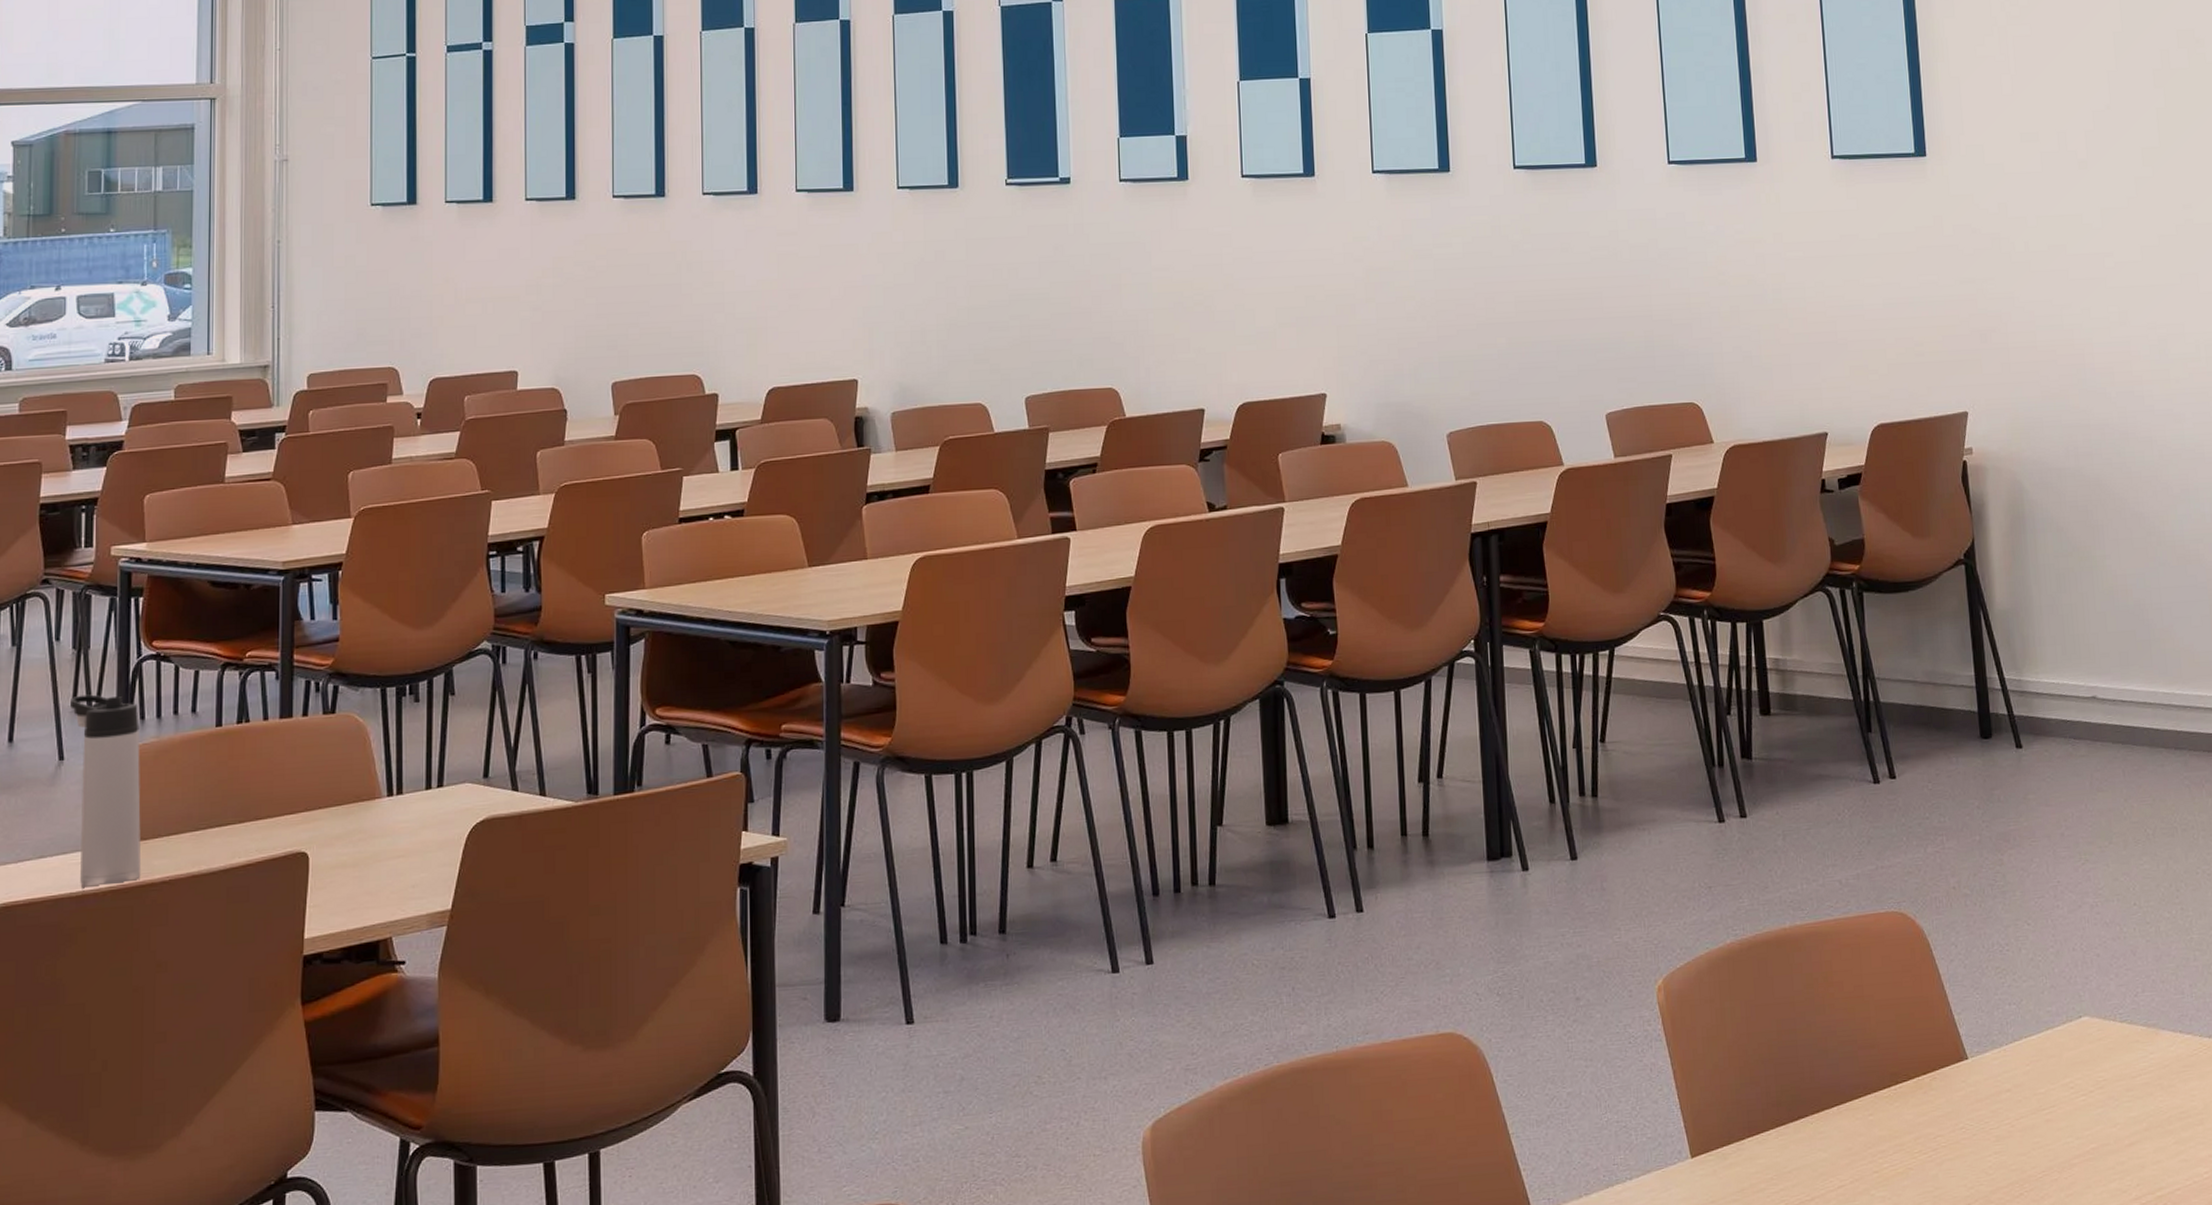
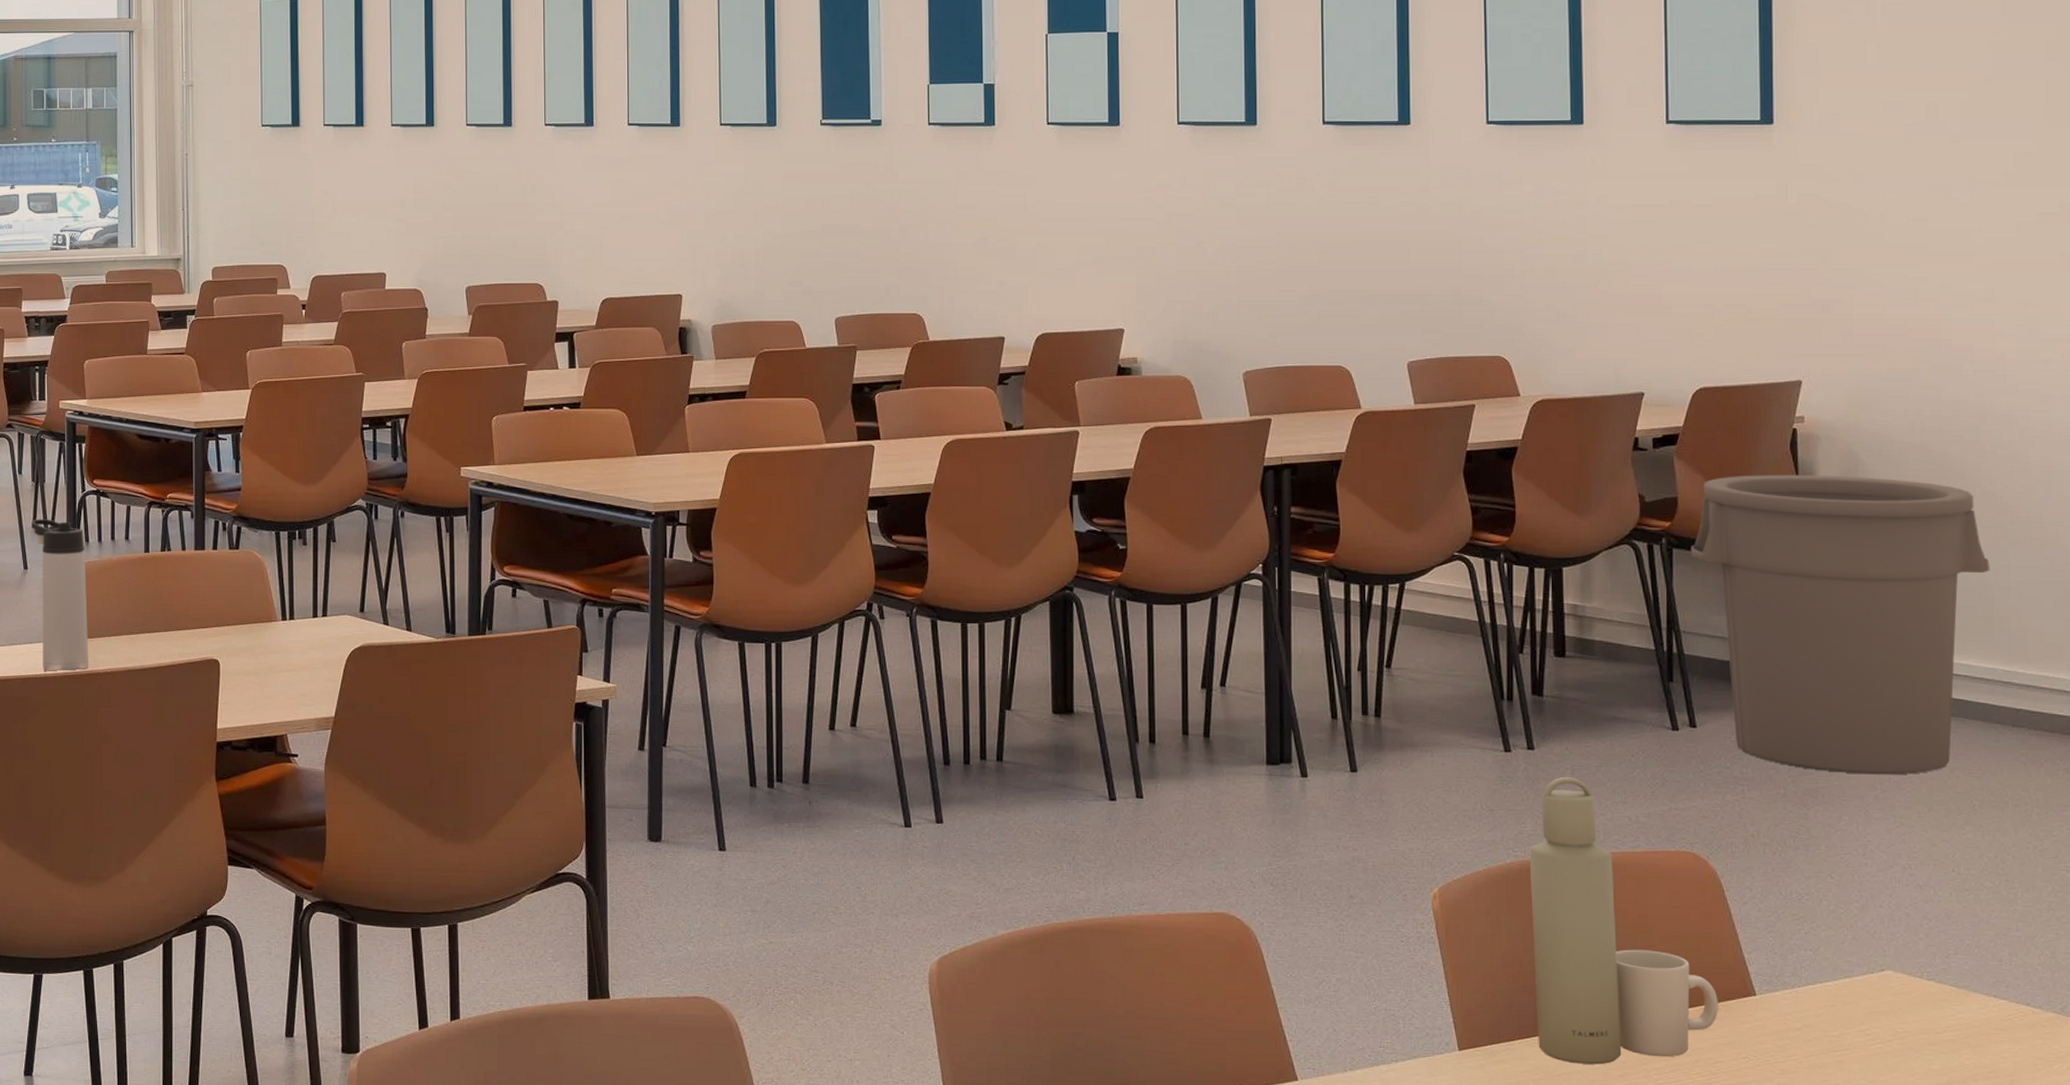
bottle: none [1747,843,1848,1157] -> present [1529,776,1622,1065]
mug: none [1835,1022,1935,1139] -> present [1615,949,1718,1057]
trash can: none [1879,506,2144,813] -> present [1691,475,1990,775]

